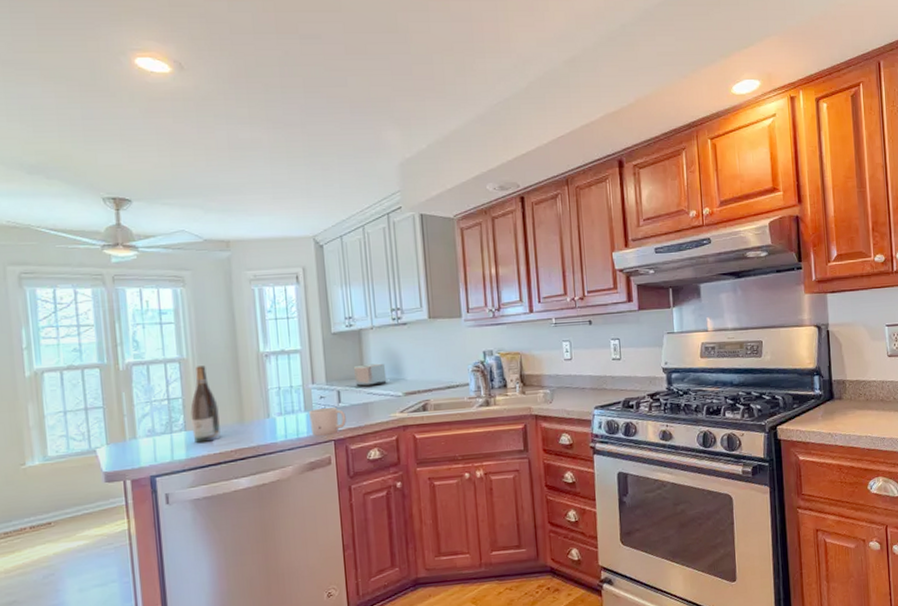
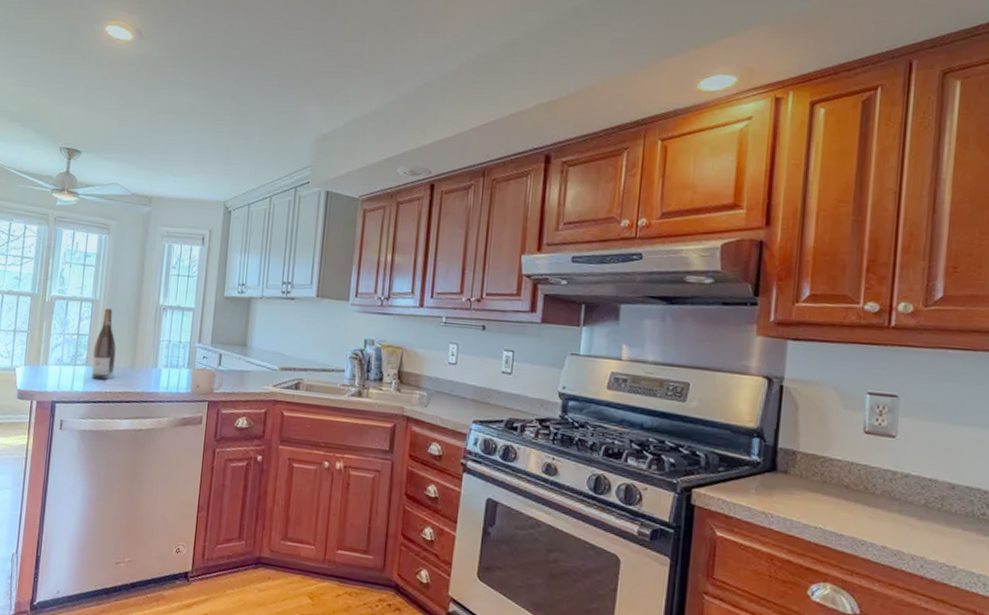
toaster: present [353,363,387,388] -> none [237,332,268,356]

